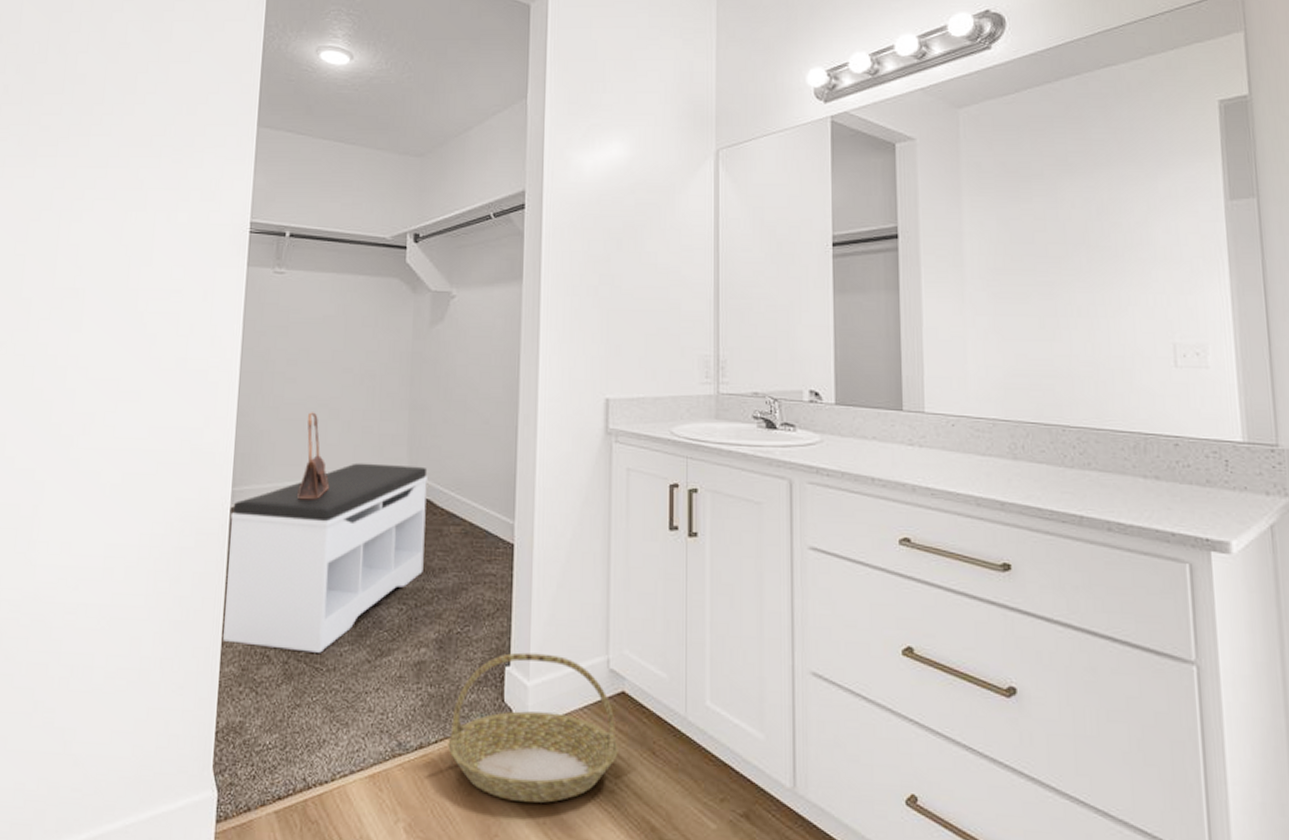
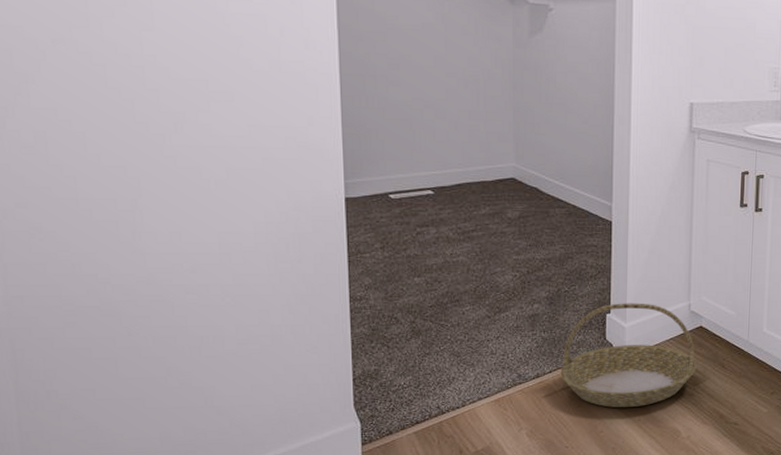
bench: present [223,463,428,653] -> none [346,157,533,313]
shoulder bag: present [297,412,330,499] -> none [411,112,442,189]

